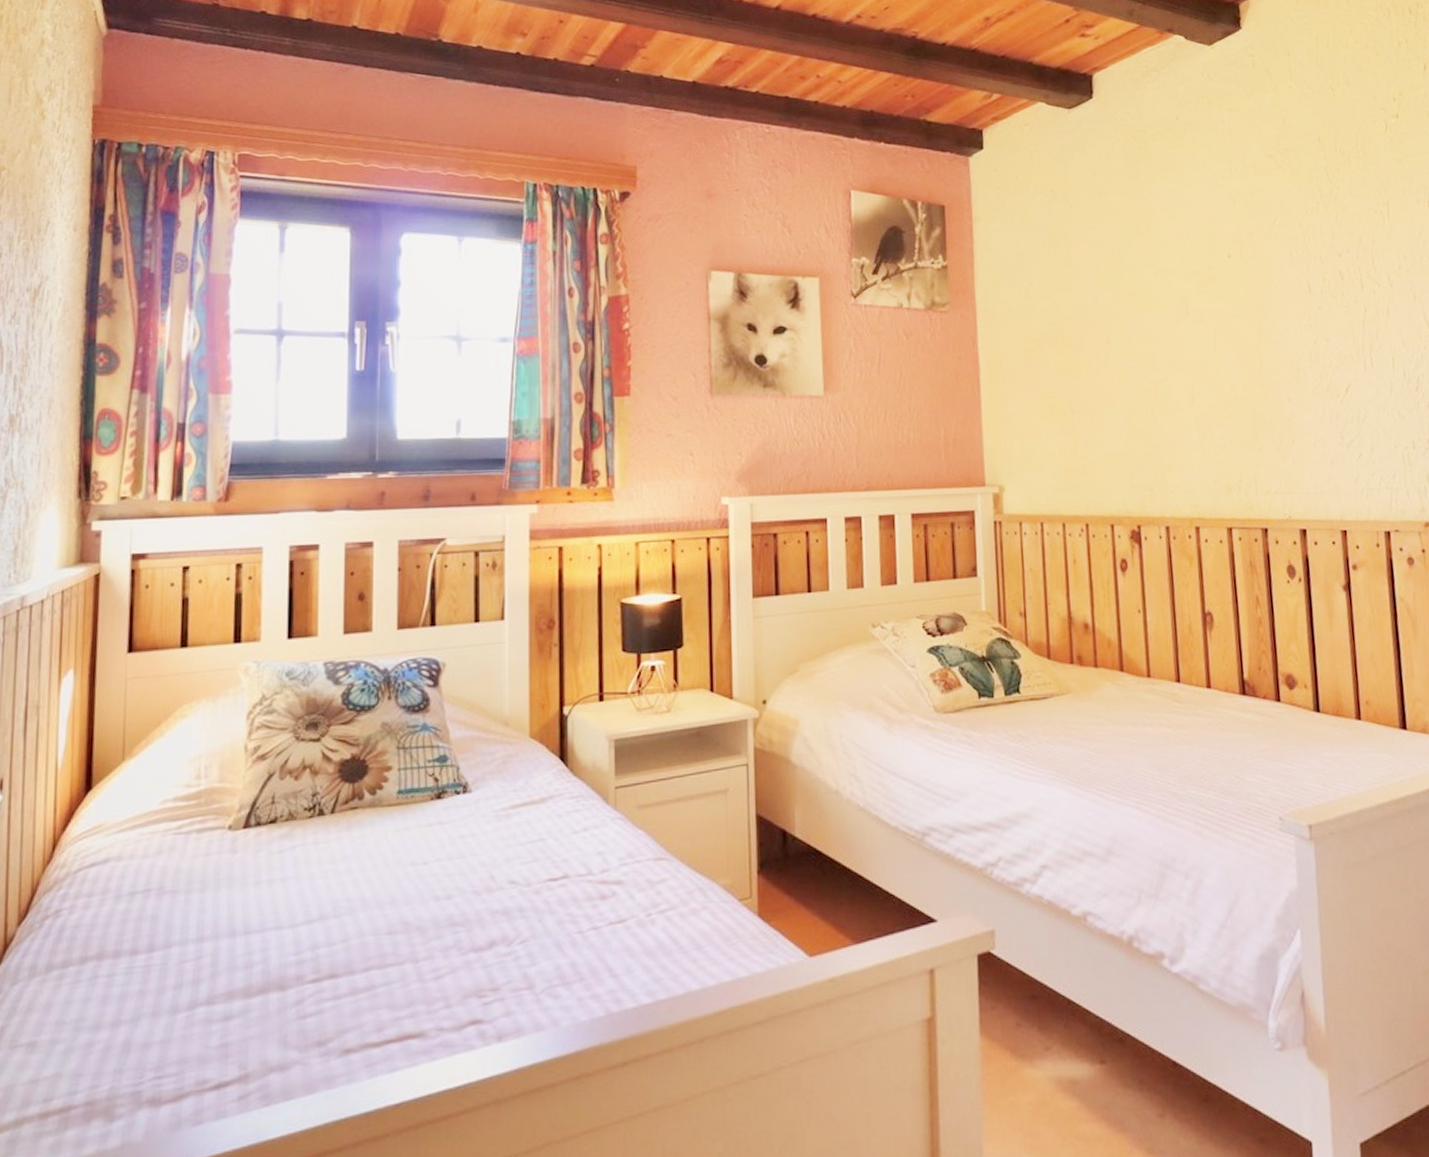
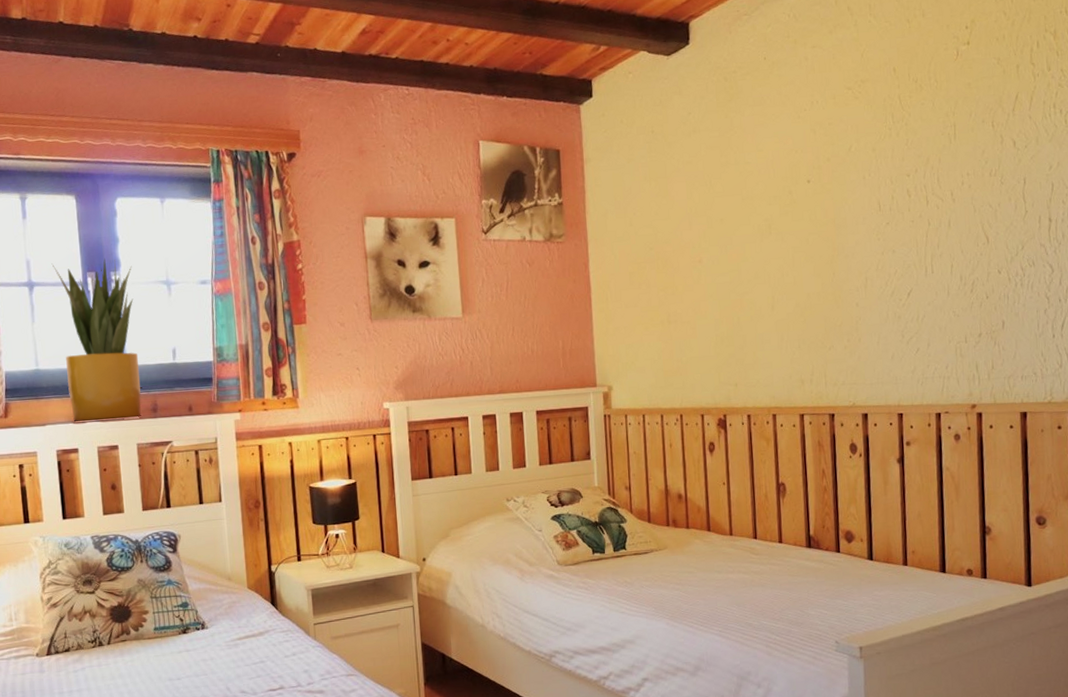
planter: none [310,306,414,509] -> present [51,259,141,421]

